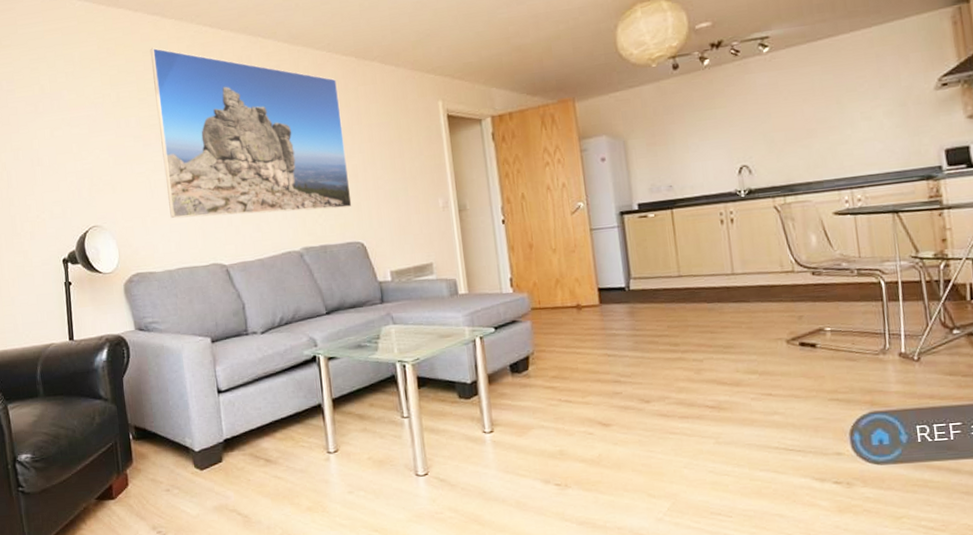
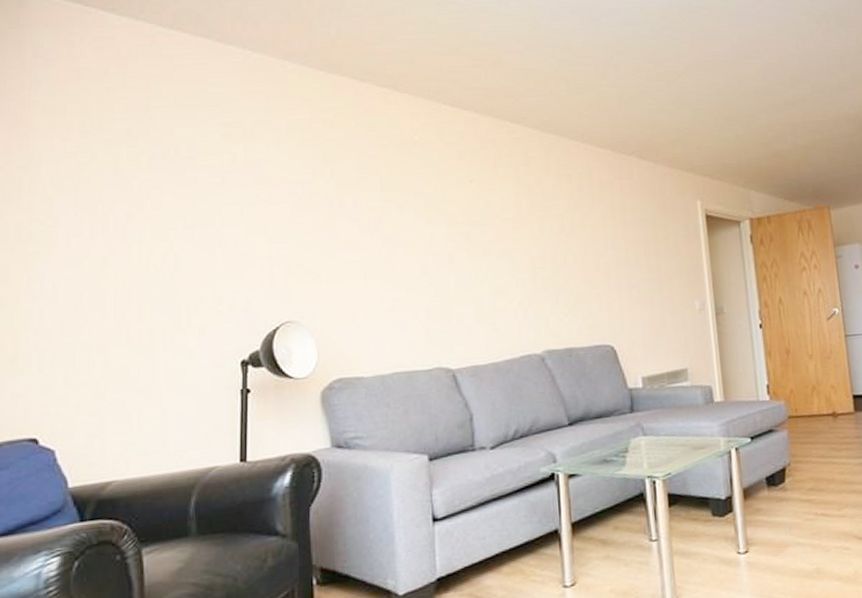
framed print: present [150,47,352,218] -> none [376,122,602,315]

